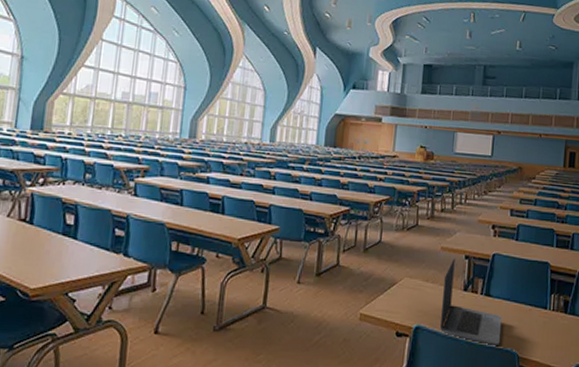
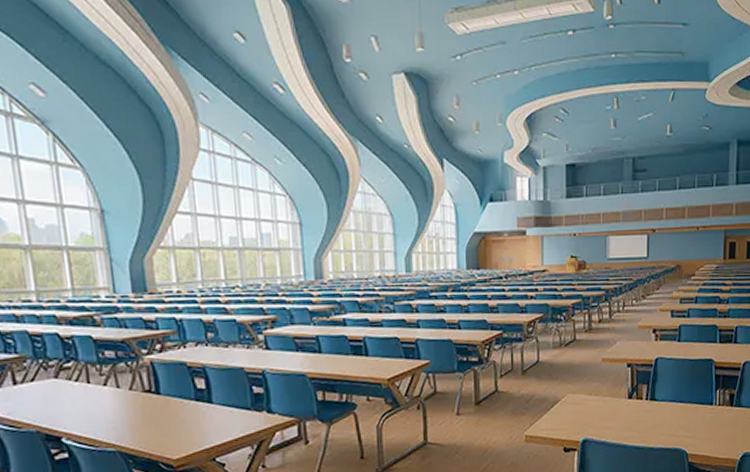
laptop computer: present [440,258,502,345] -> none [608,367,669,447]

